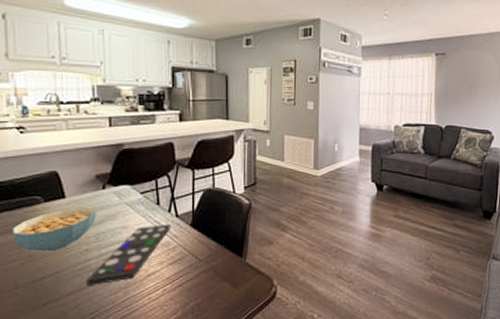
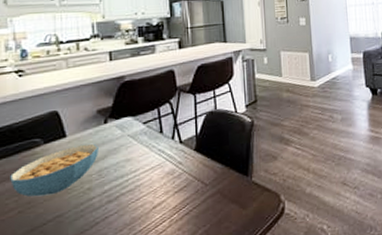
remote control: present [87,224,171,285] -> none [90,152,175,226]

